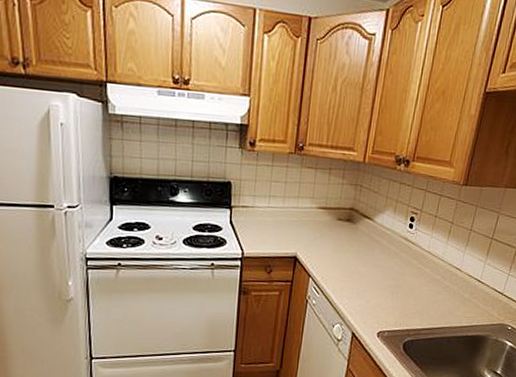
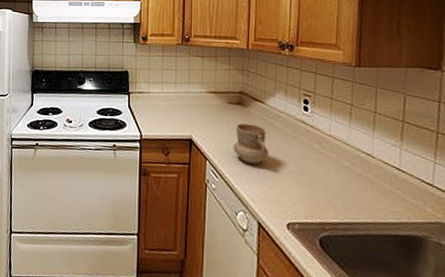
mug: none [337,240,371,280] -> present [233,123,269,165]

